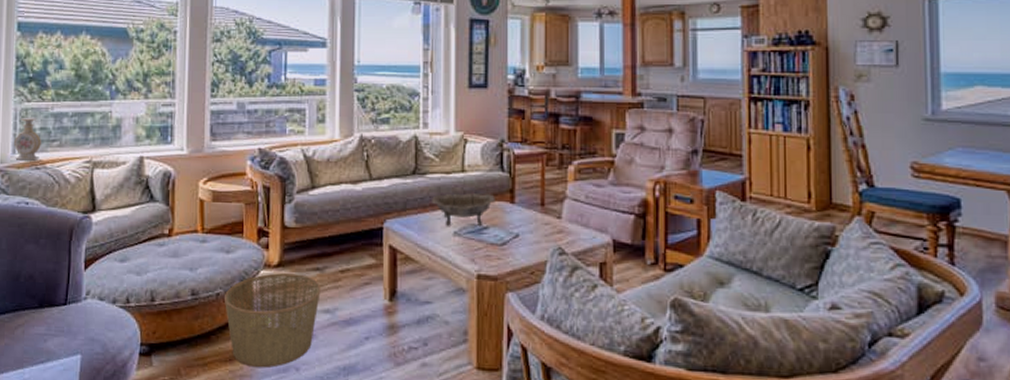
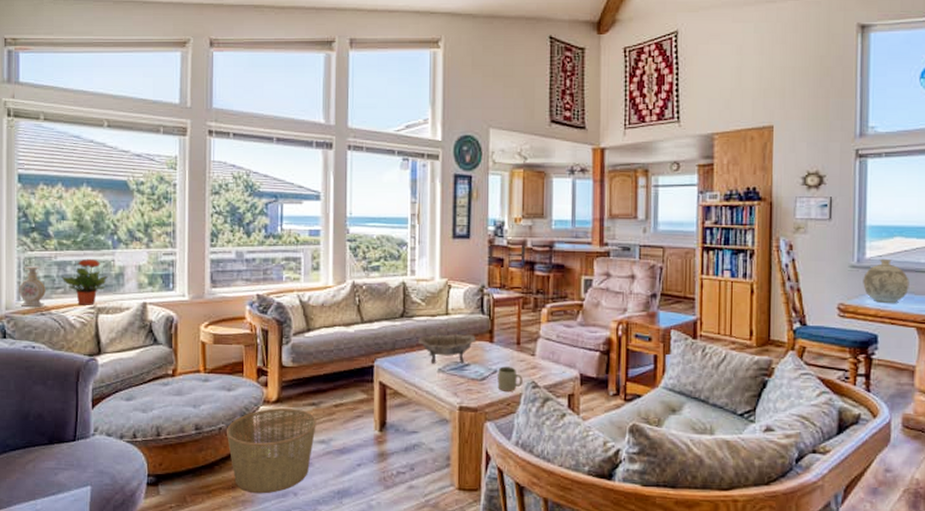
potted plant: none [58,110,105,159] -> present [61,258,108,305]
mug: none [520,230,548,258] -> present [497,366,523,391]
decorative vase: none [940,112,996,163] -> present [863,259,909,304]

